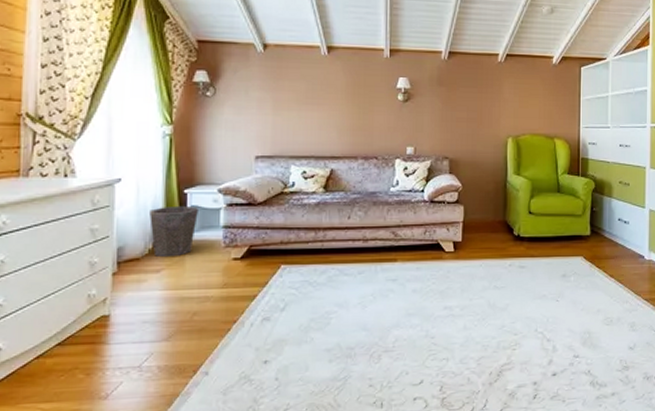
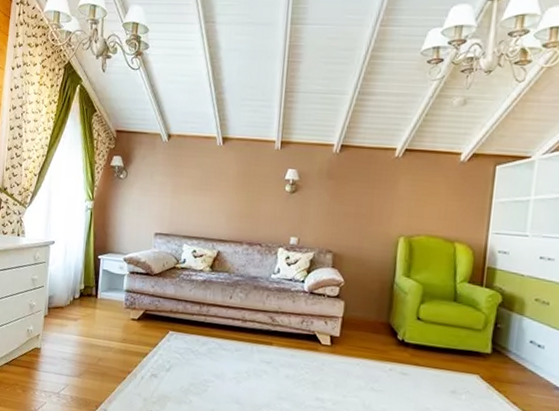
waste bin: present [149,205,198,258] -> none [72,268,108,310]

